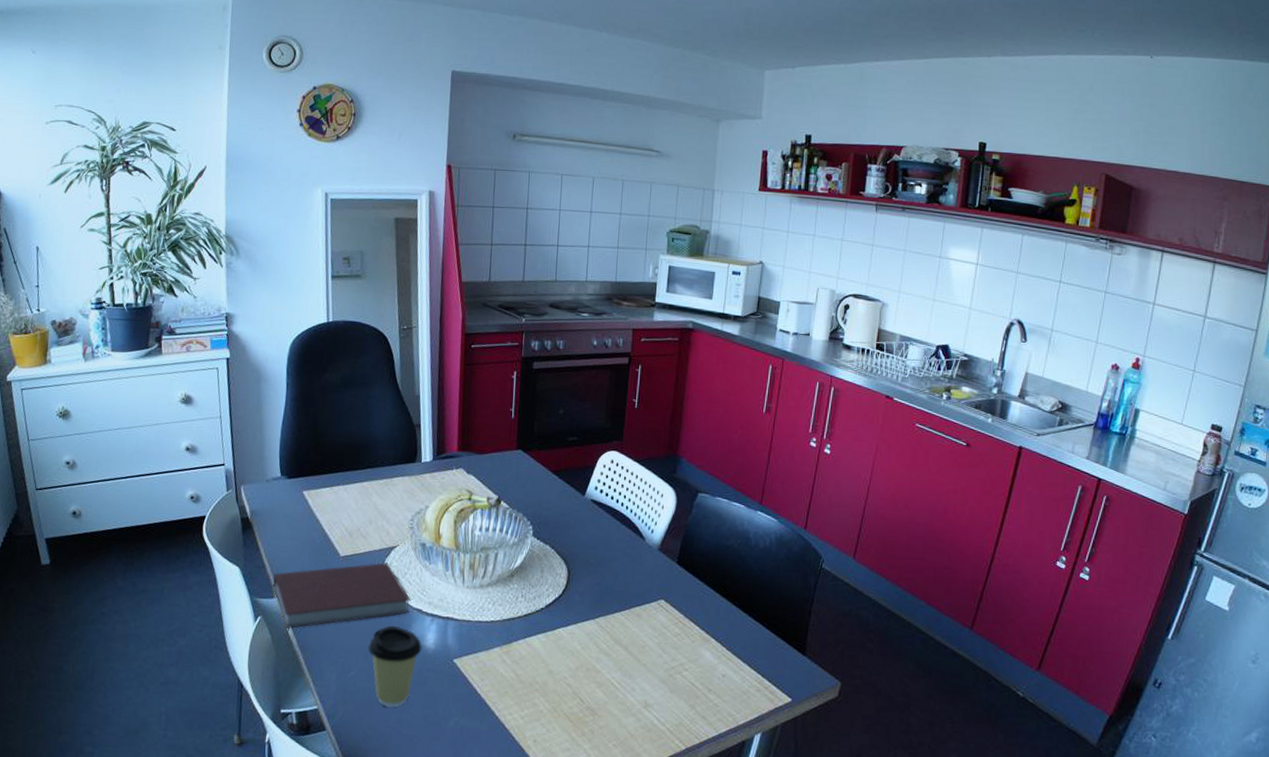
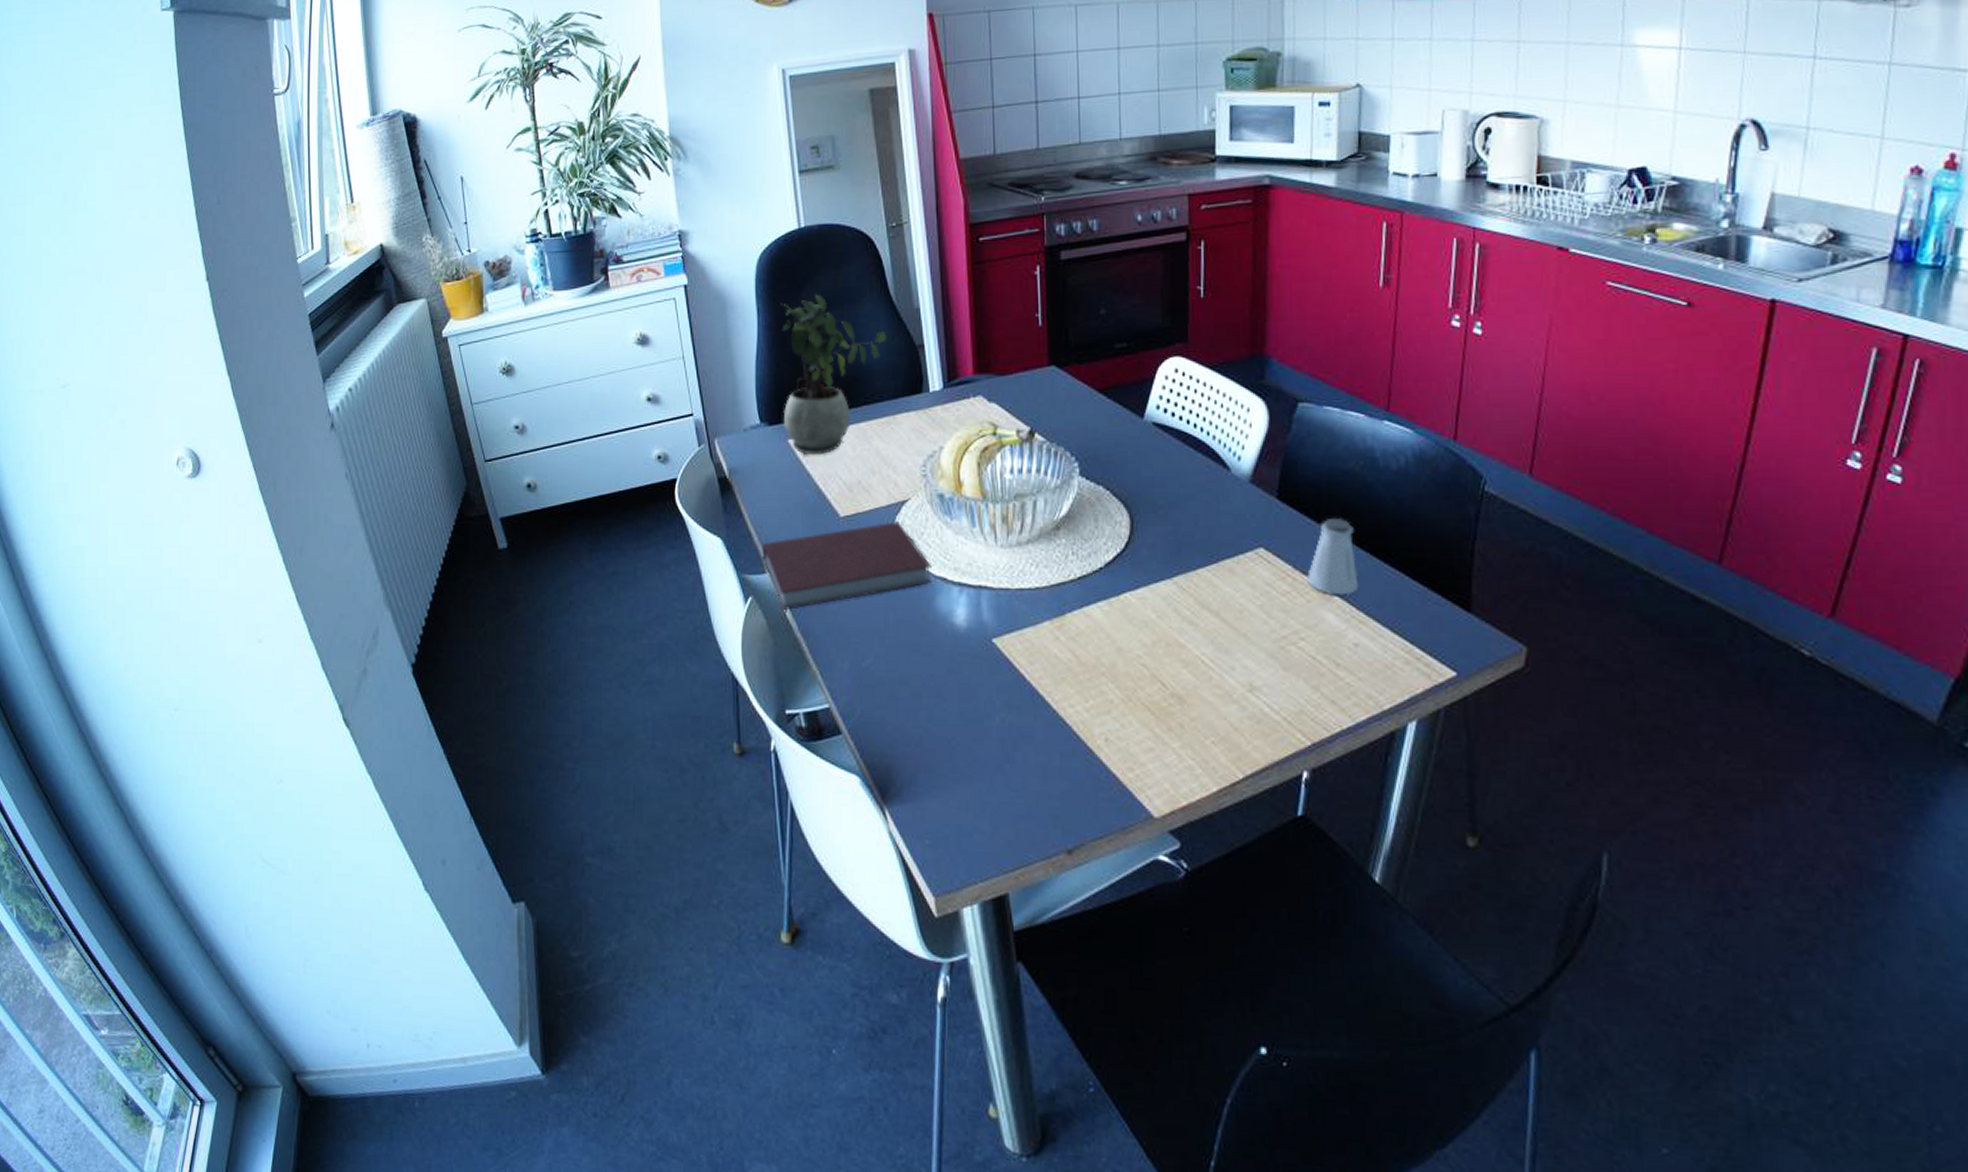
potted plant: none [300,377,392,506] -> present [781,295,887,456]
coffee cup: present [367,626,422,708] -> none [883,601,951,703]
saltshaker: none [692,580,730,639] -> present [1306,517,1359,596]

